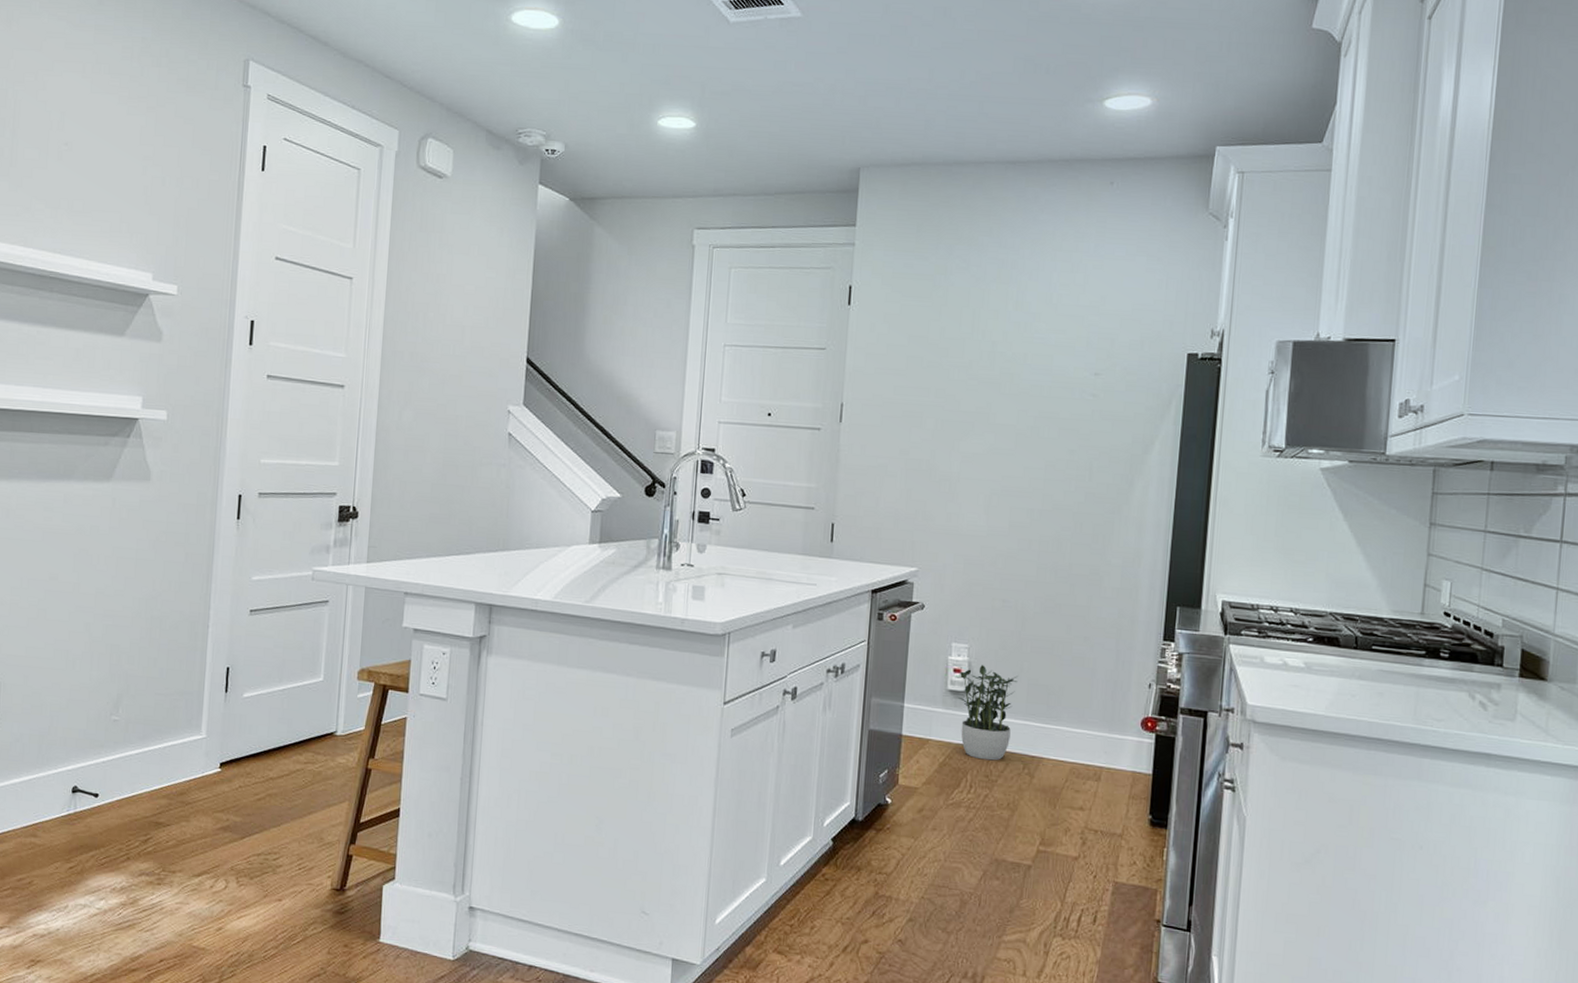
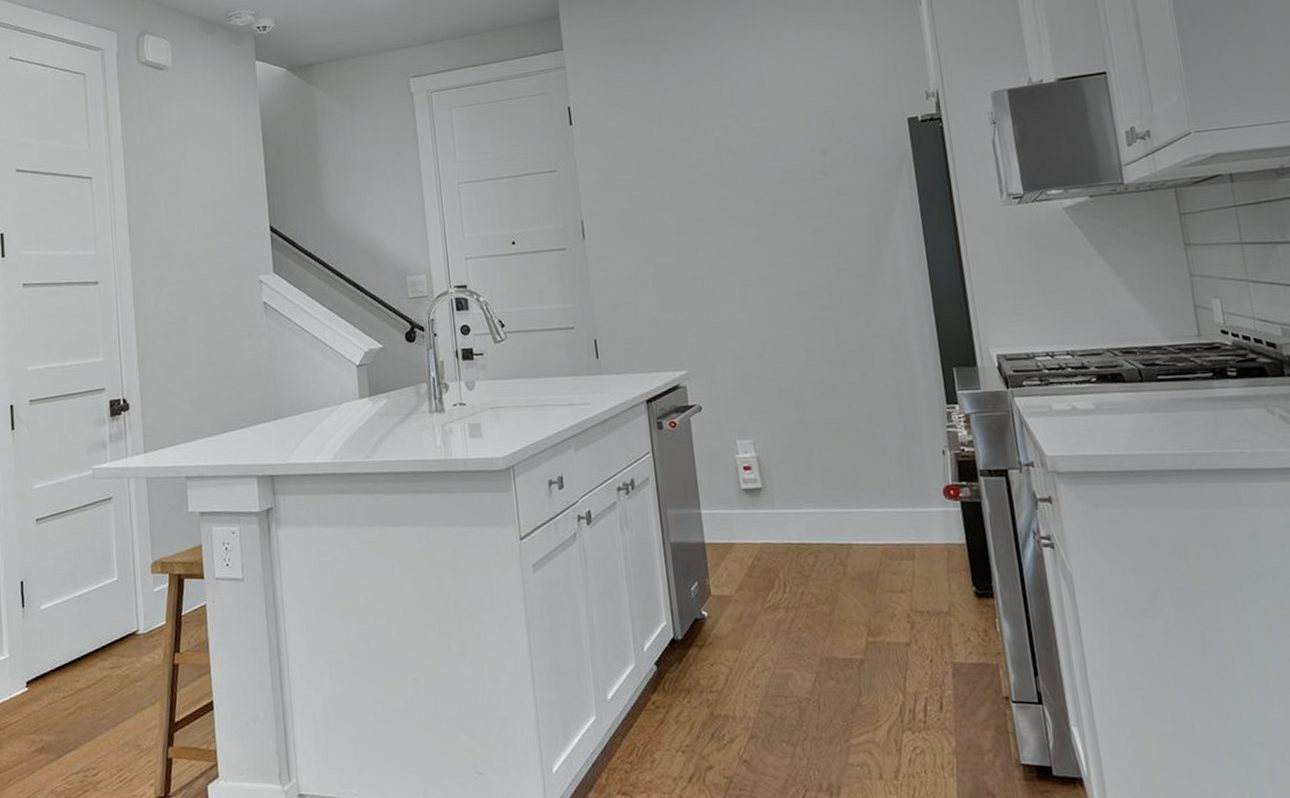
potted plant: present [956,665,1018,761] -> none [747,458,815,556]

